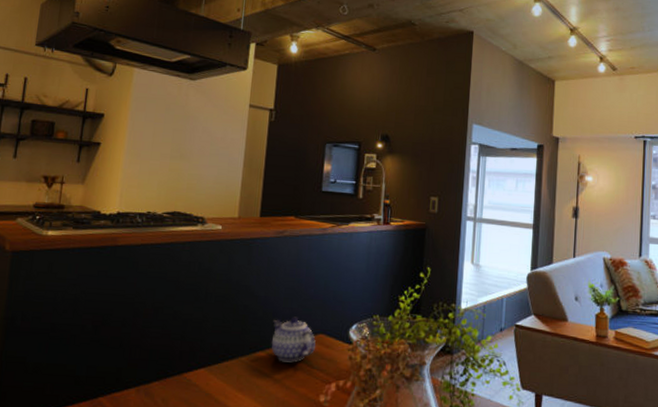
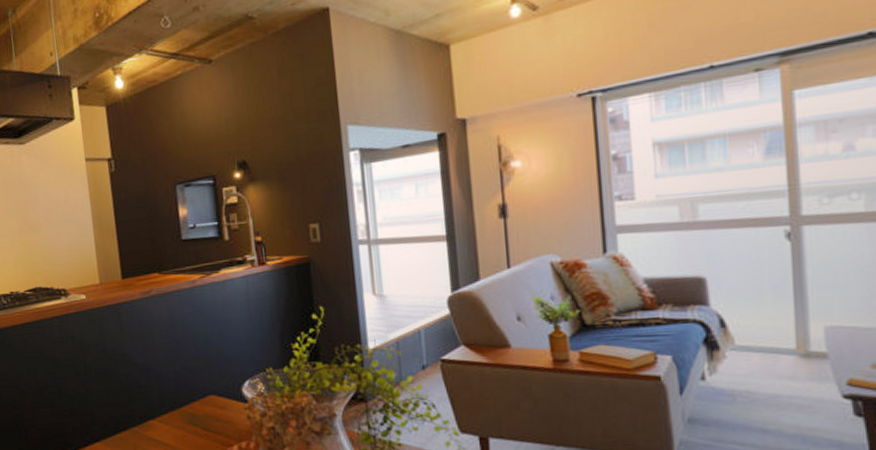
teapot: present [271,316,316,363] -> none [158,380,208,429]

